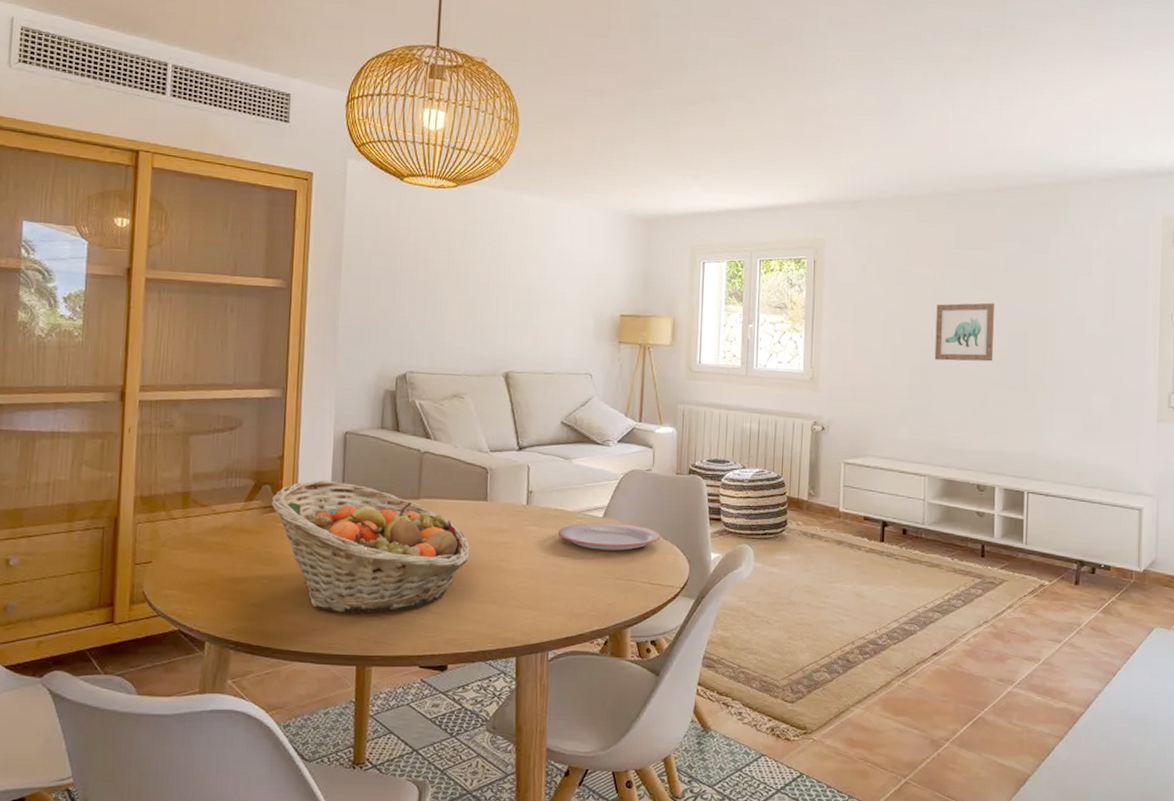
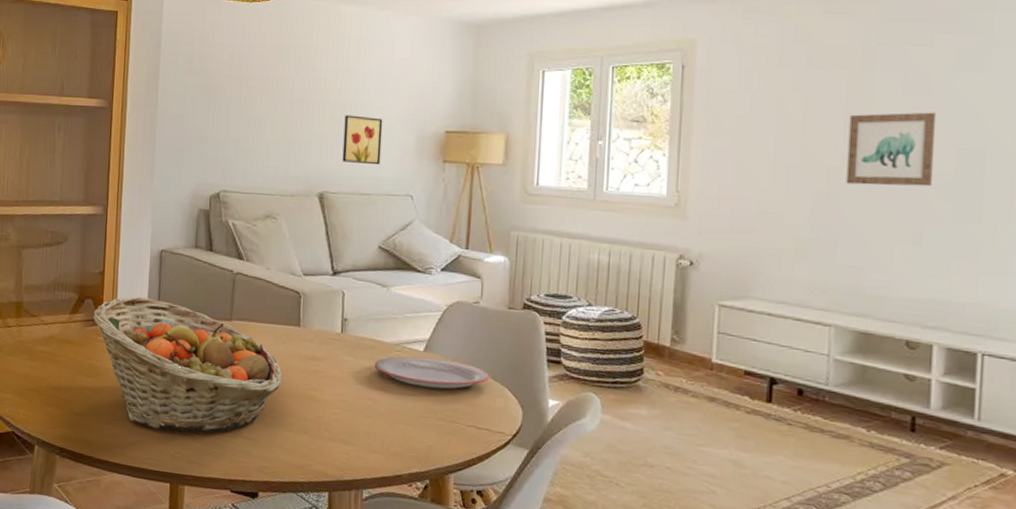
wall art: none [526,299,564,346] -> present [342,115,383,165]

